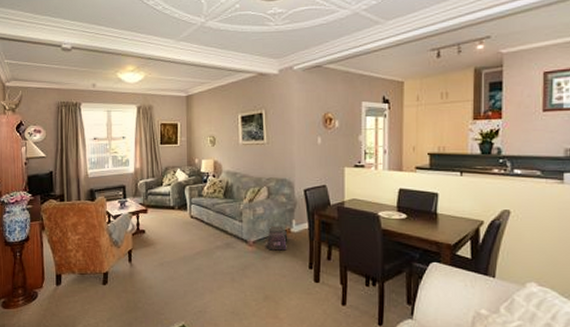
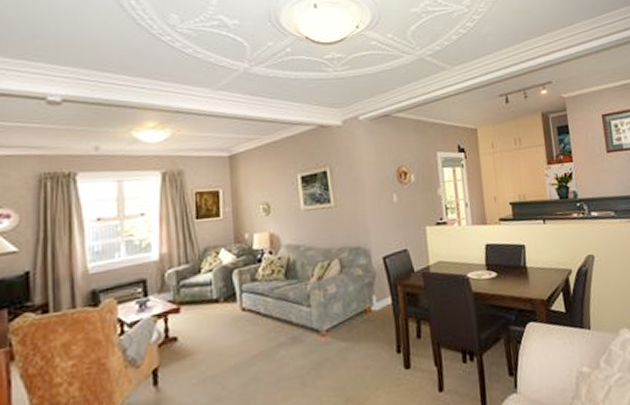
air purifier: present [265,226,287,251] -> none [341,305,369,338]

